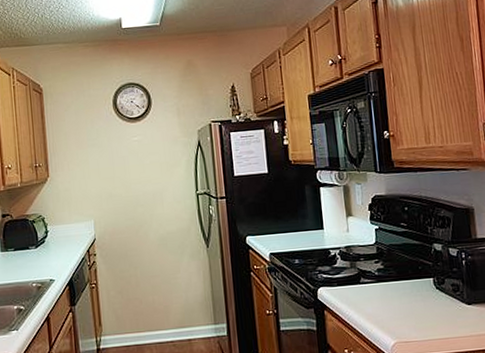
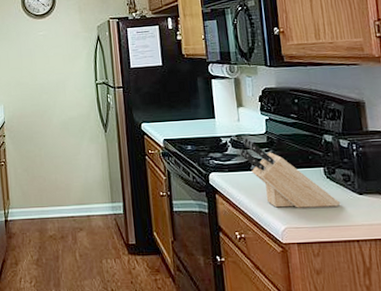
knife block: none [349,248,450,322] -> present [240,137,341,208]

